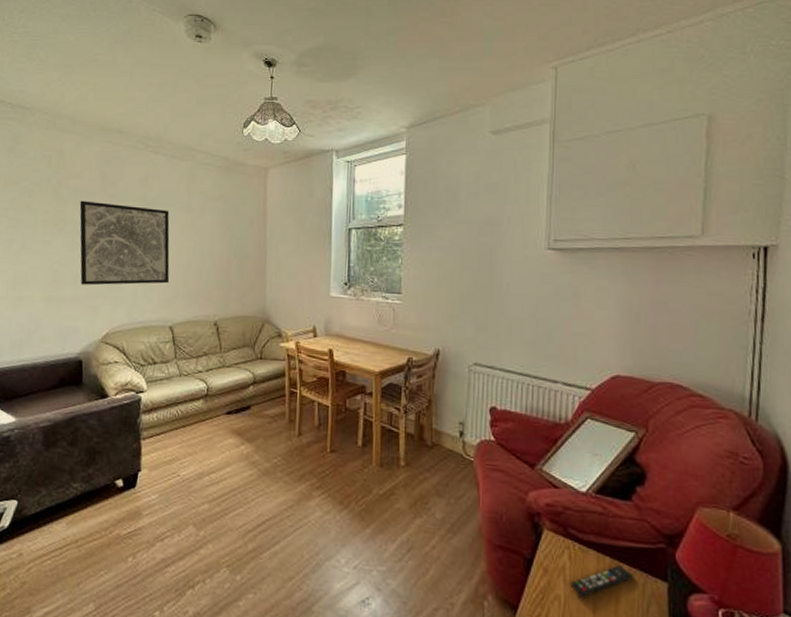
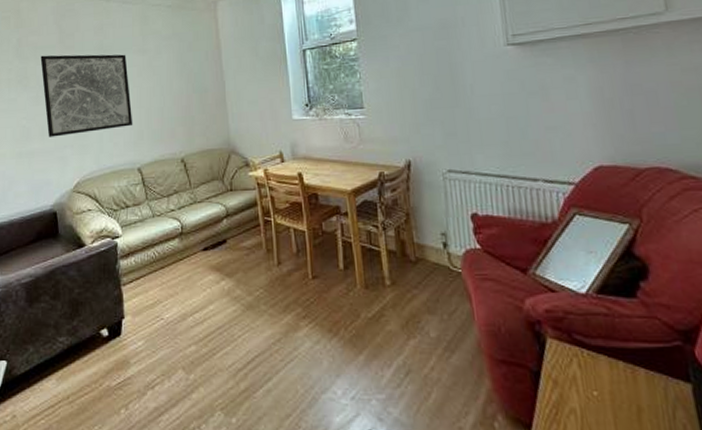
remote control: present [570,564,634,597] -> none [584,368,653,408]

